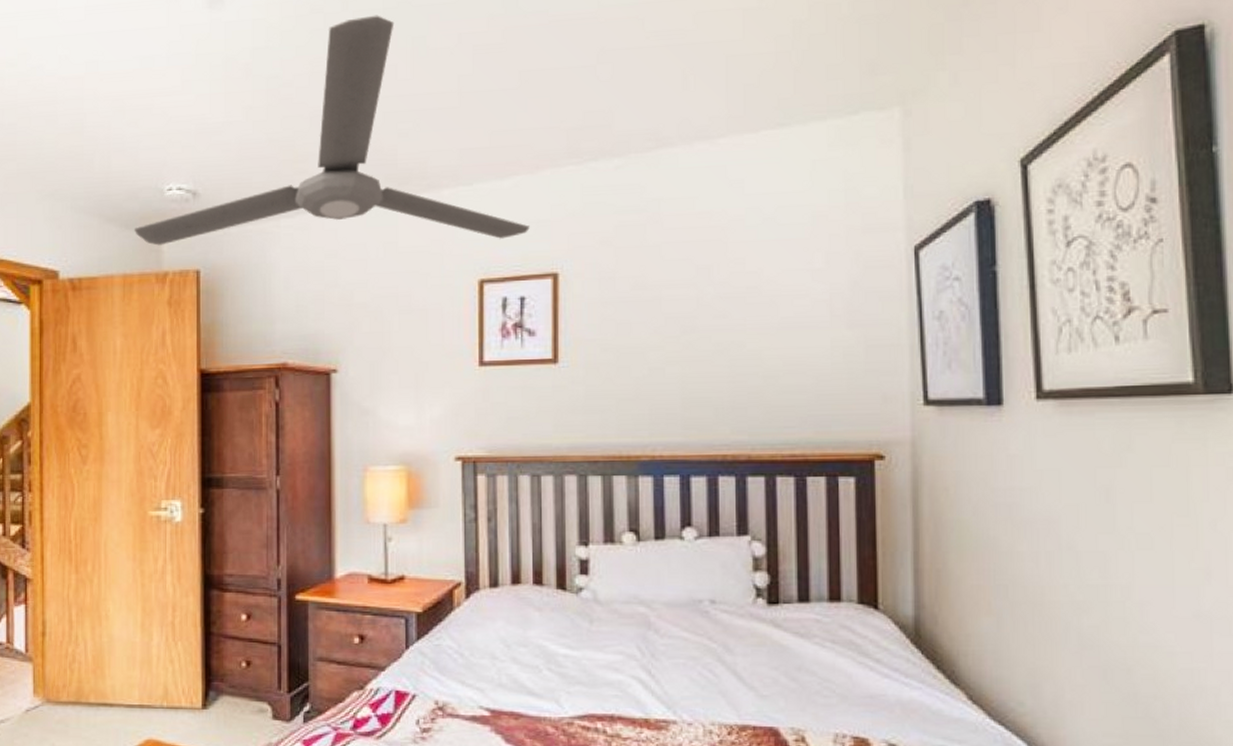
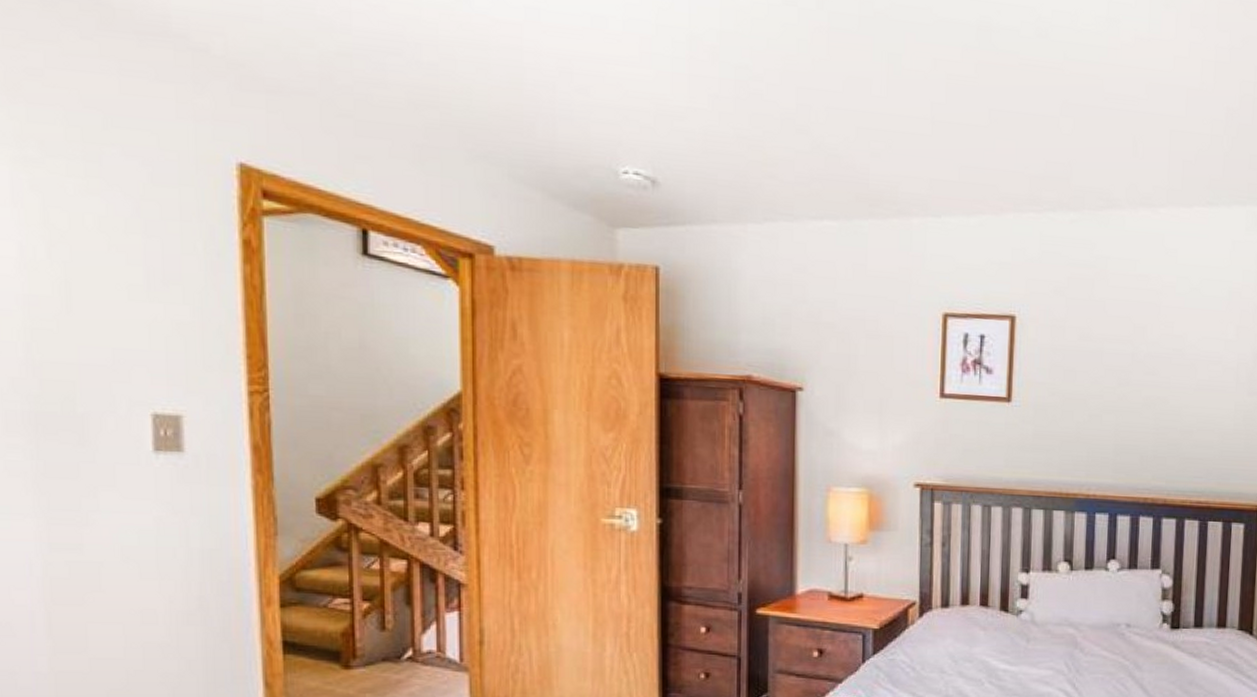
ceiling fan: present [133,15,530,246] -> none [583,19,992,276]

